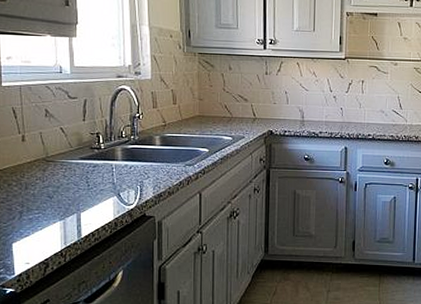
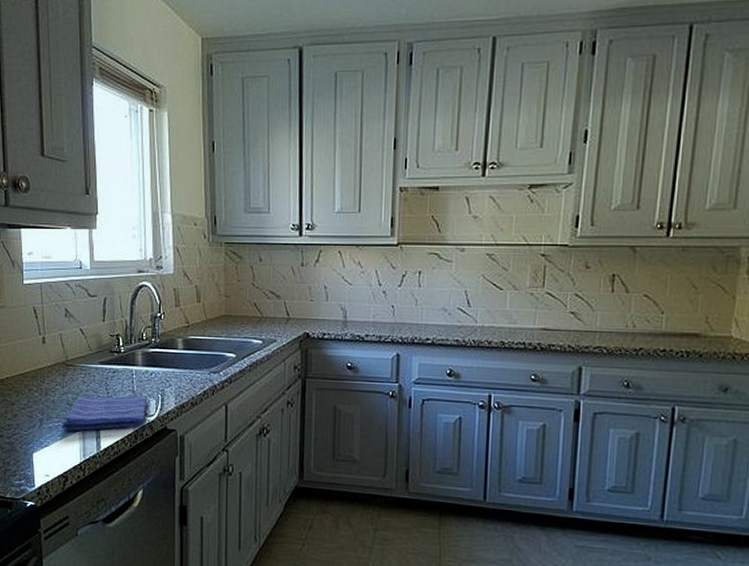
dish towel: none [42,187,127,221] -> present [61,395,148,431]

